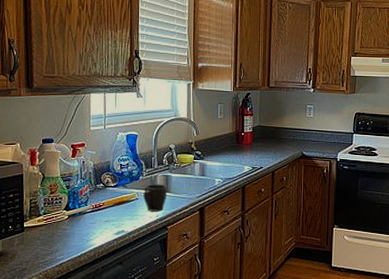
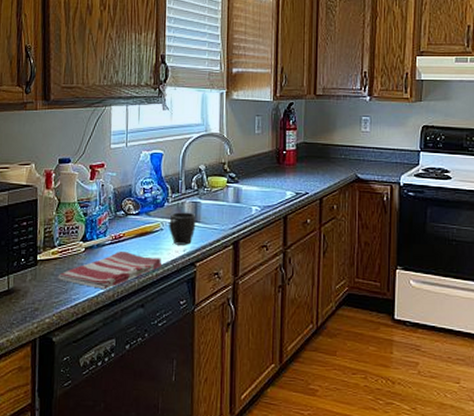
dish towel: none [44,218,138,250] -> present [58,252,163,289]

